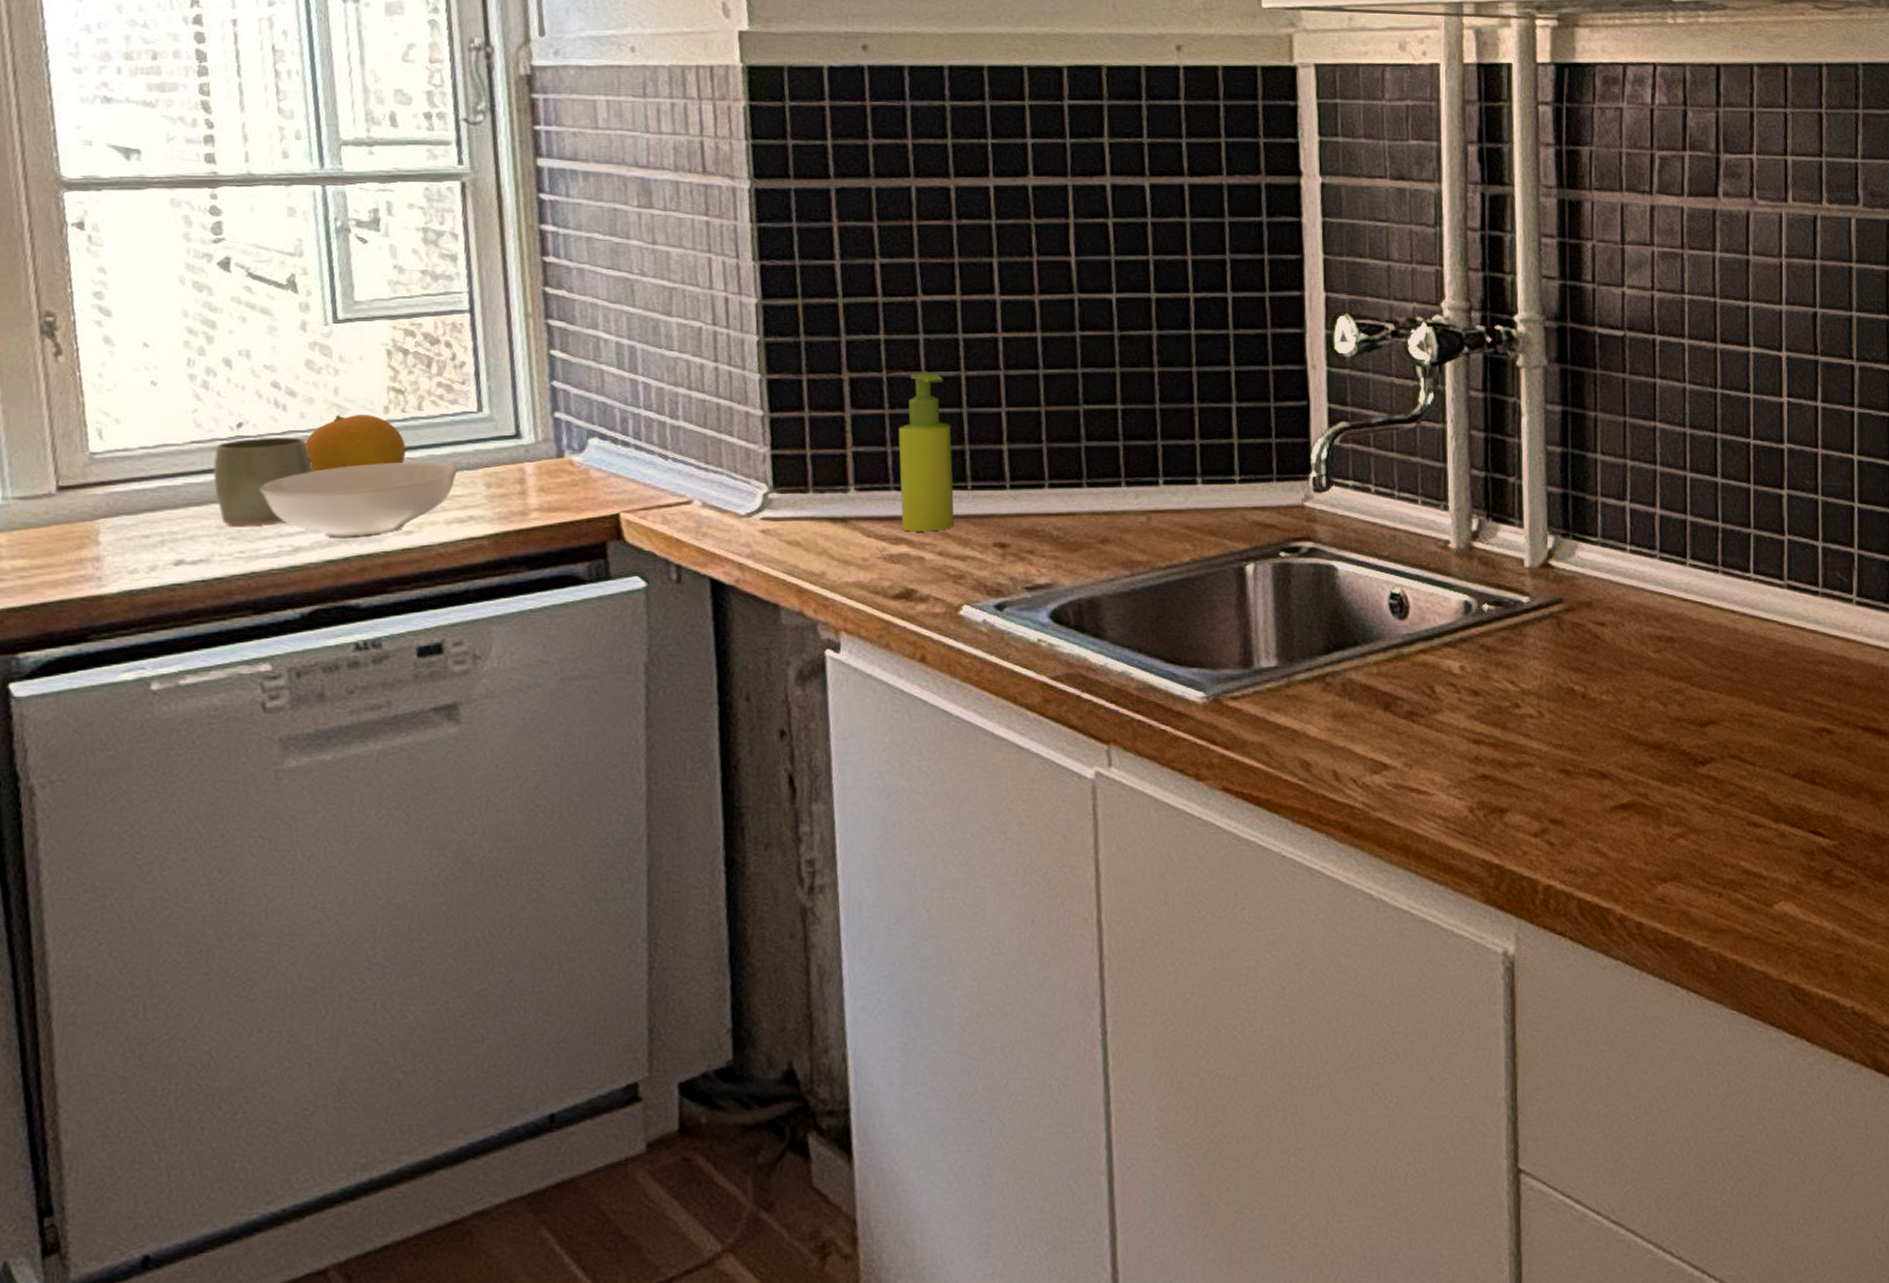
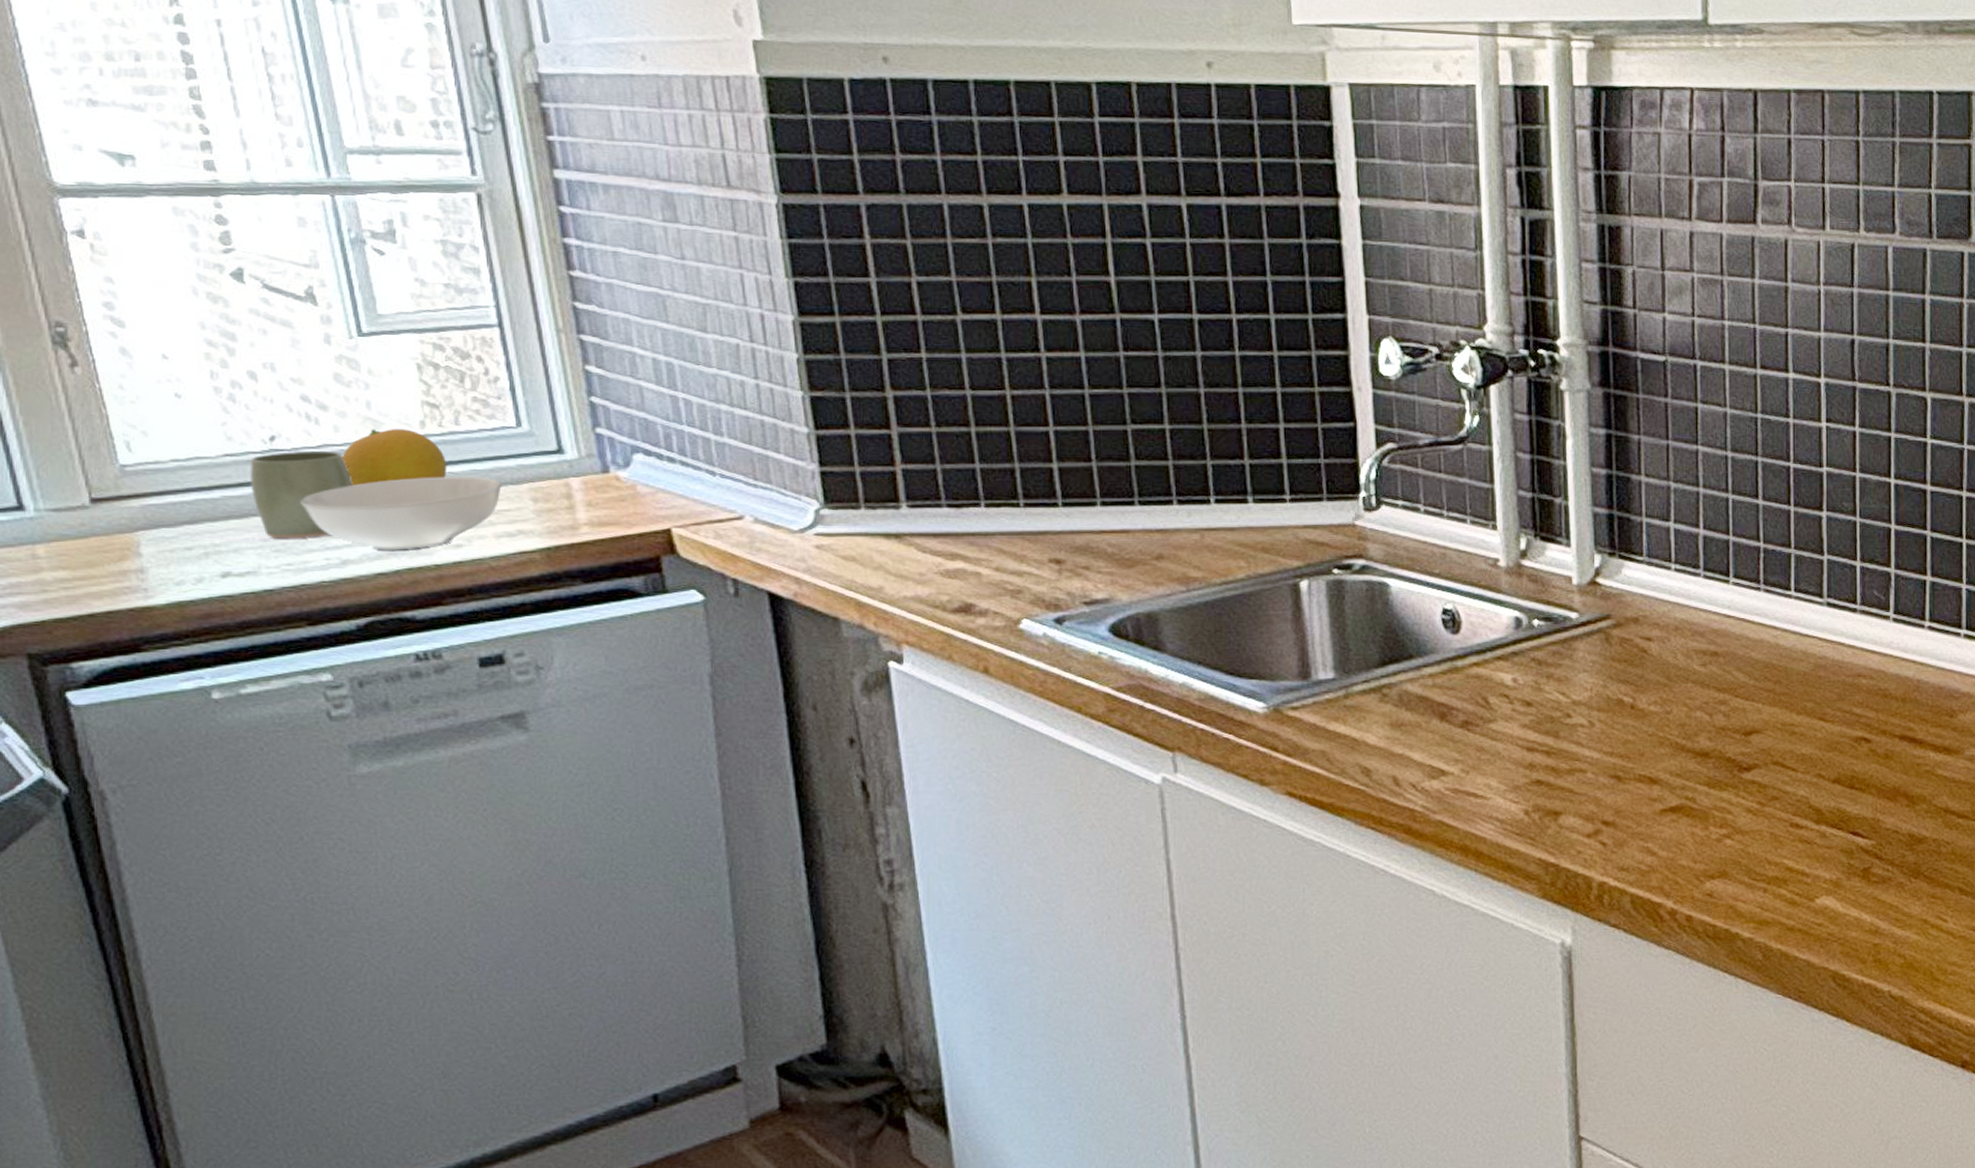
soap dispenser: present [898,373,954,532] -> none [946,391,1008,548]

